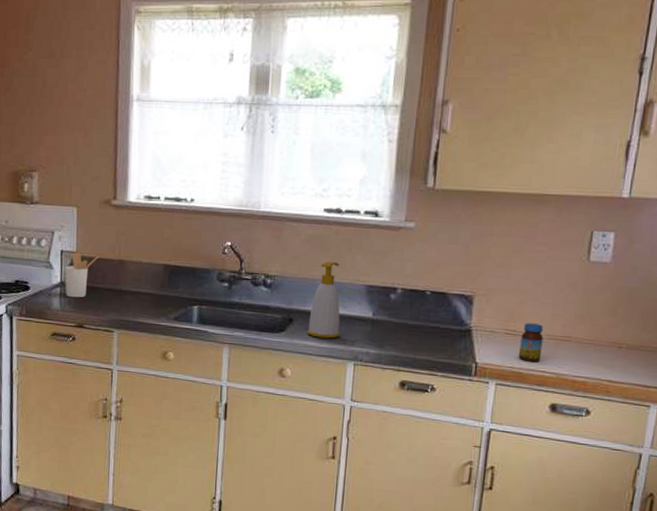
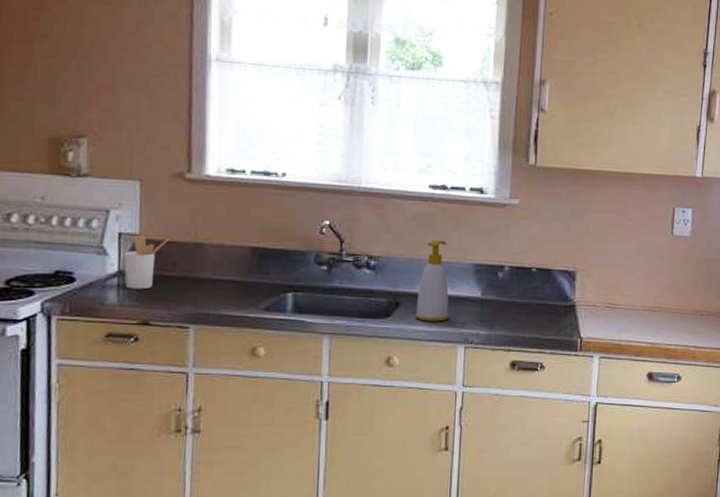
jar: present [518,323,544,363] -> none [617,296,639,334]

